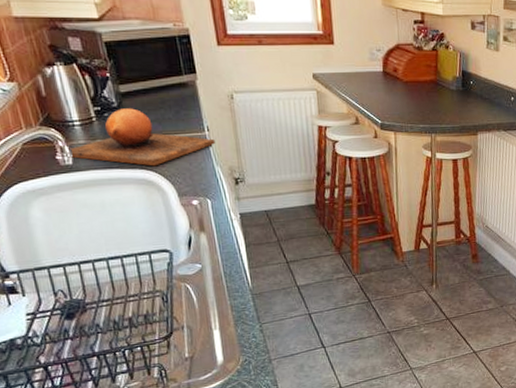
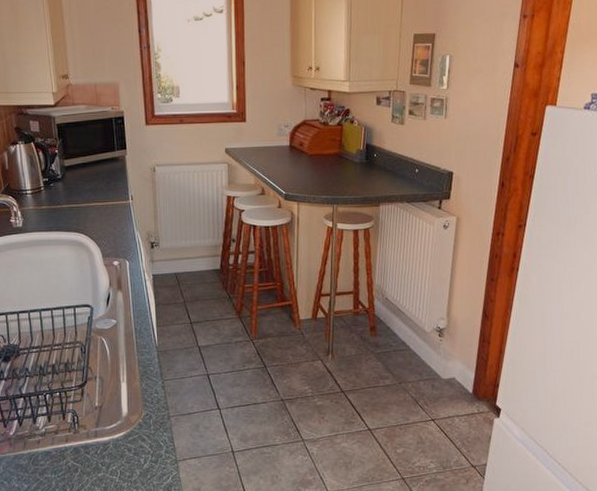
chopping board: present [68,108,216,167] -> none [20,179,137,230]

